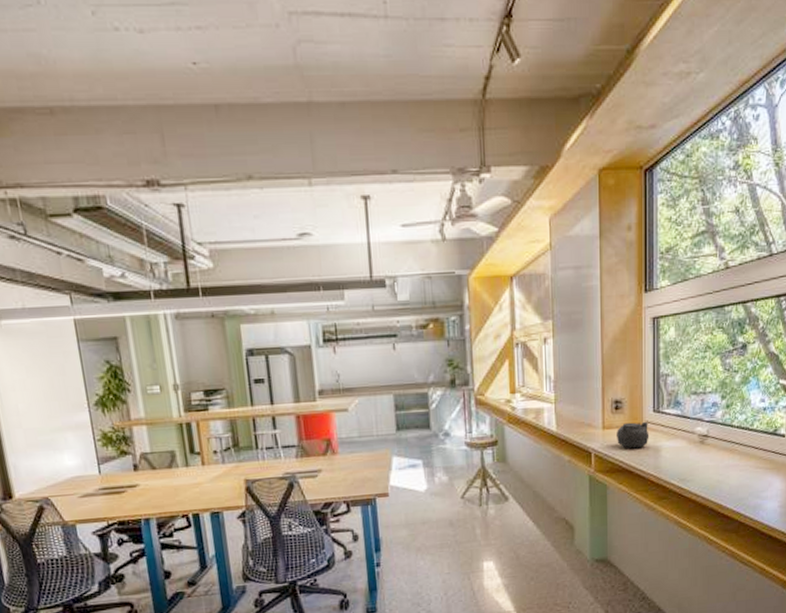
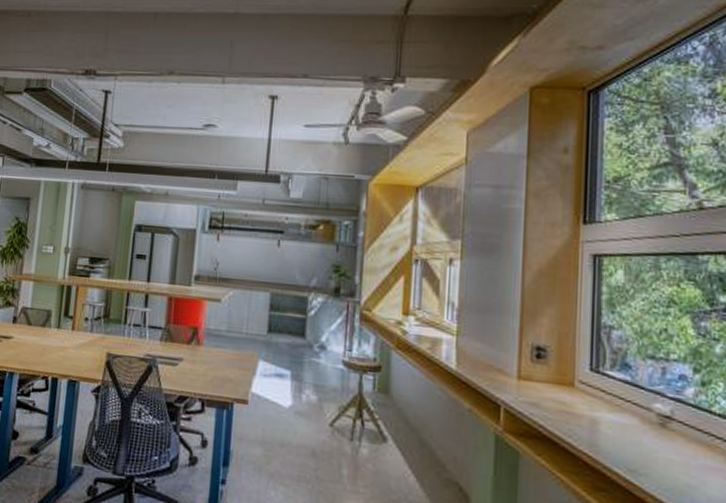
teapot: present [615,421,650,449] -> none [535,376,584,415]

